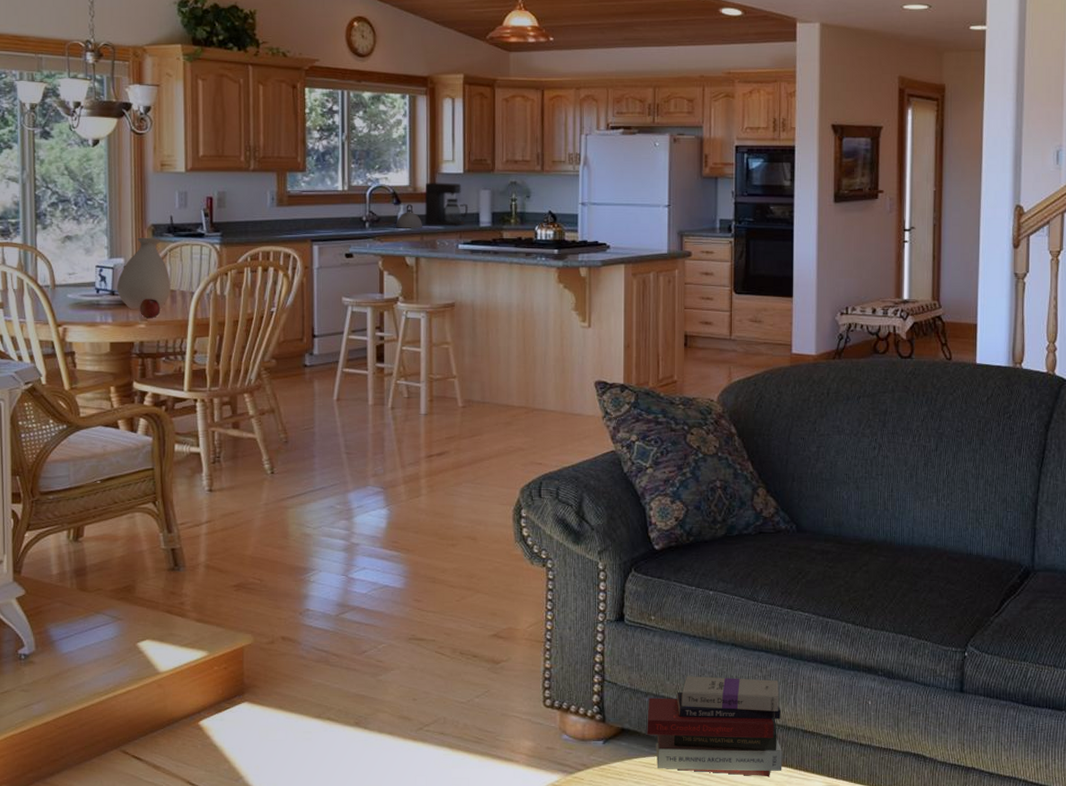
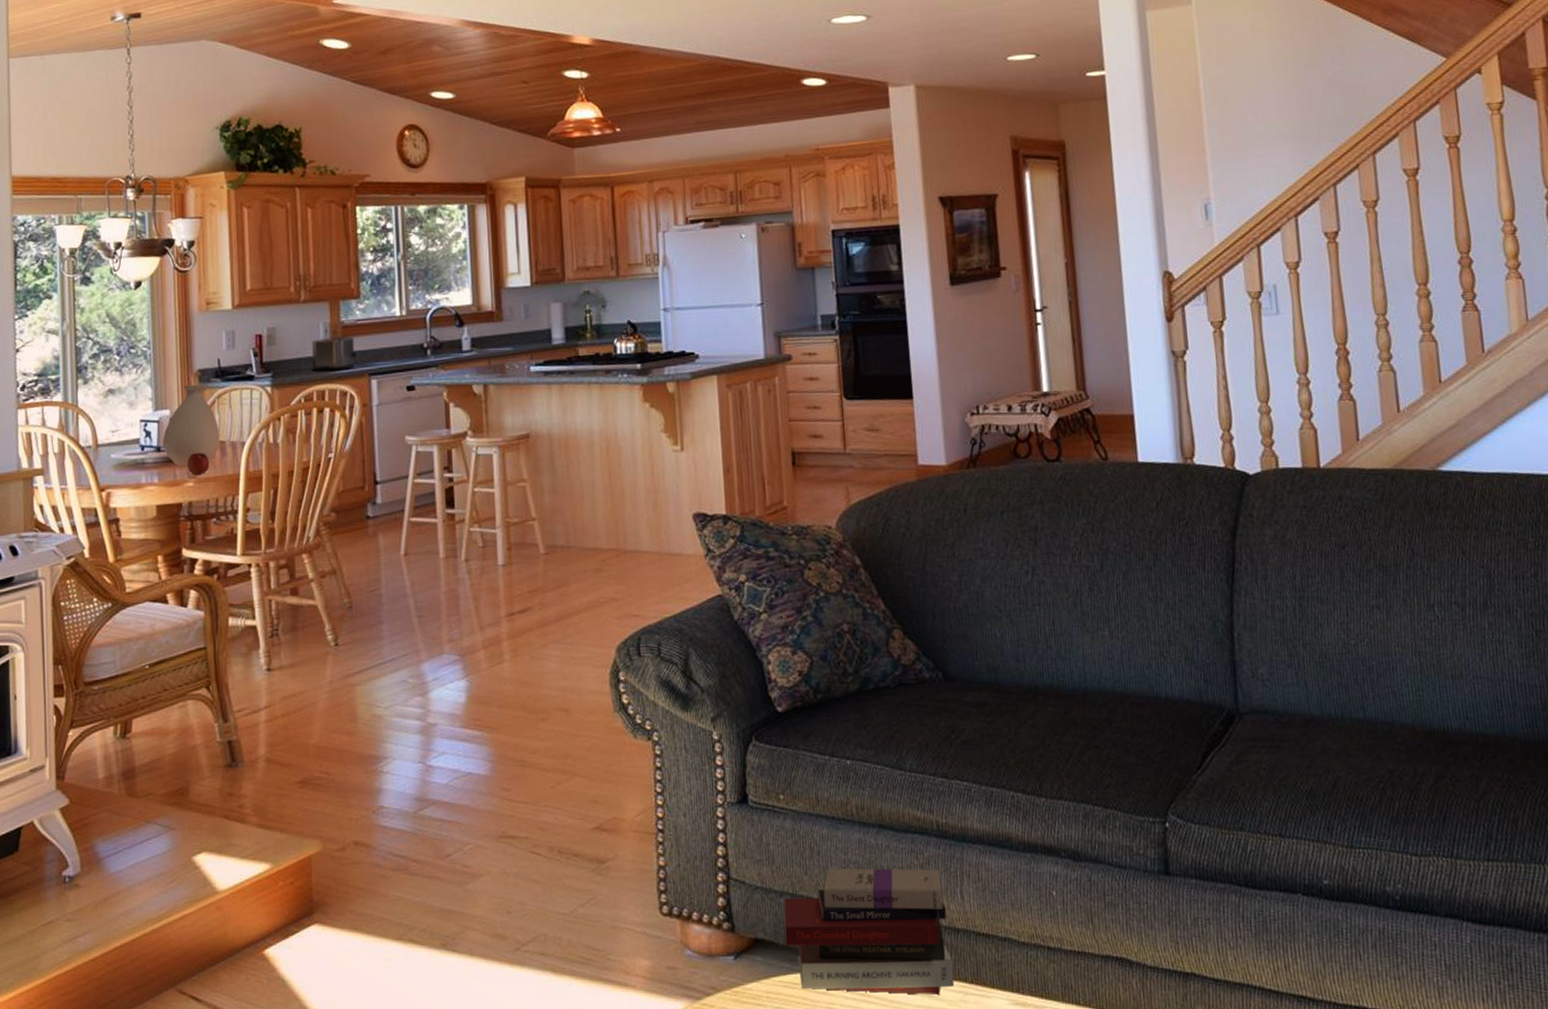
toaster: none [259,205,301,235] -> present [311,336,358,371]
kettle: present [396,204,422,228] -> none [460,325,489,353]
coffee maker: present [424,182,469,227] -> none [489,297,539,348]

